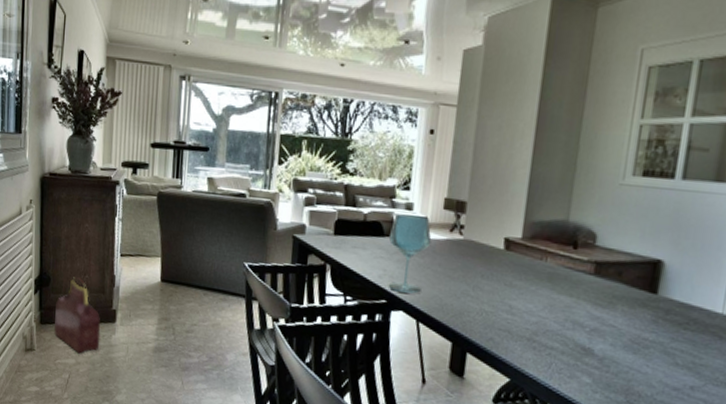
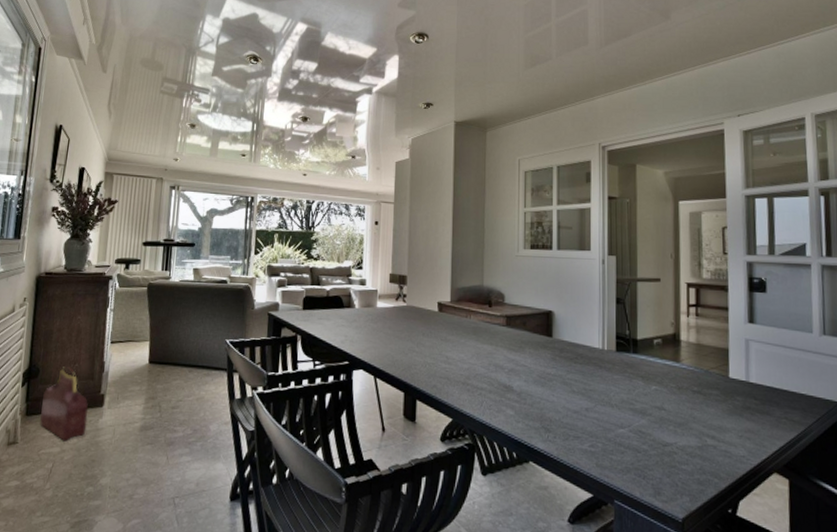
wine glass: present [388,214,432,294] -> none [347,289,382,354]

